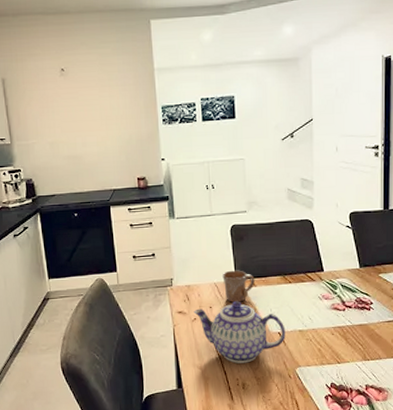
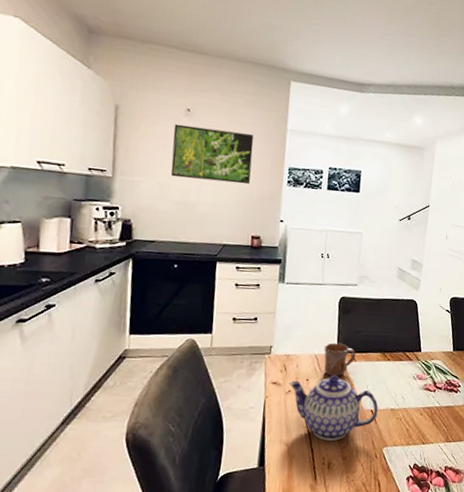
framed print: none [53,81,128,135] -> present [170,123,255,185]

